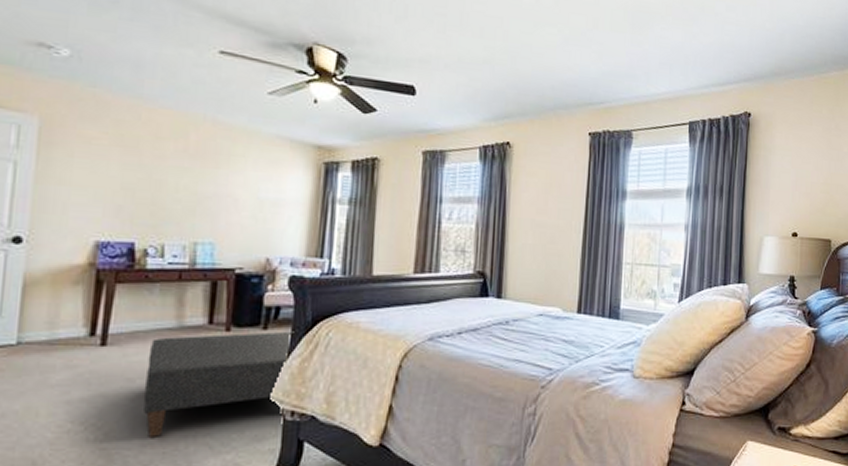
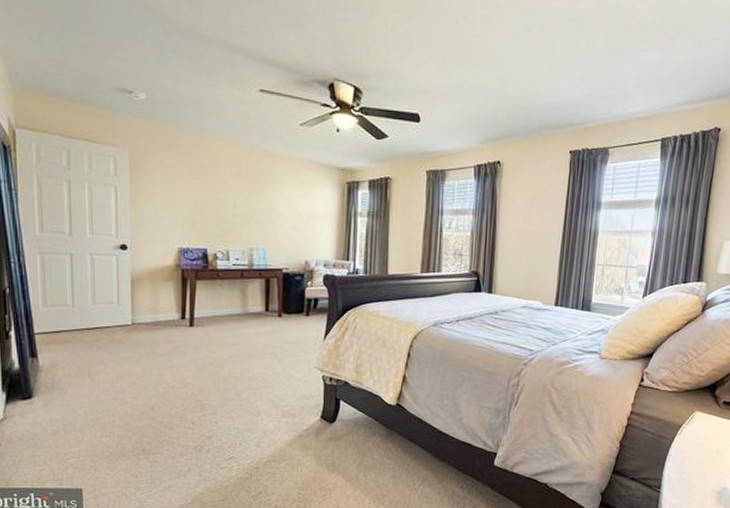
ottoman: present [143,331,295,437] -> none [222,317,330,393]

